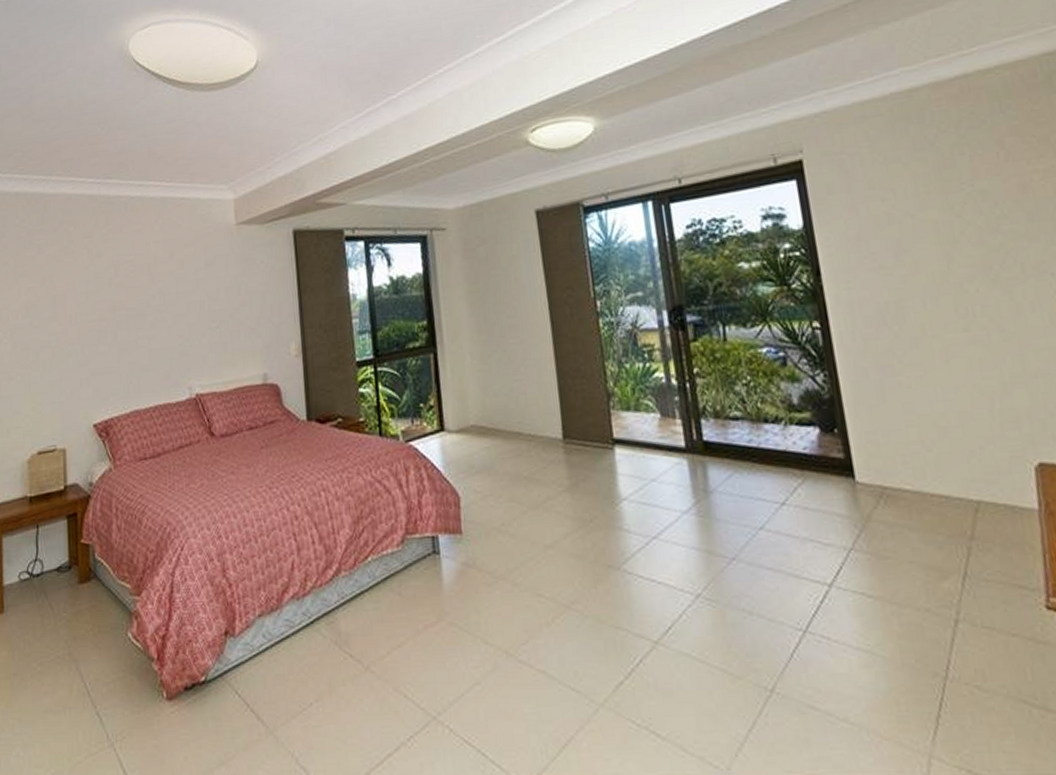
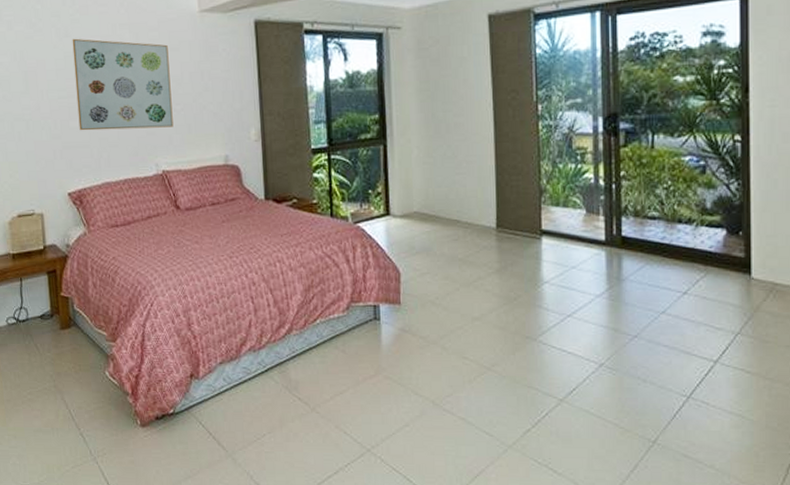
wall art: none [104,258,208,356] -> present [72,38,174,131]

